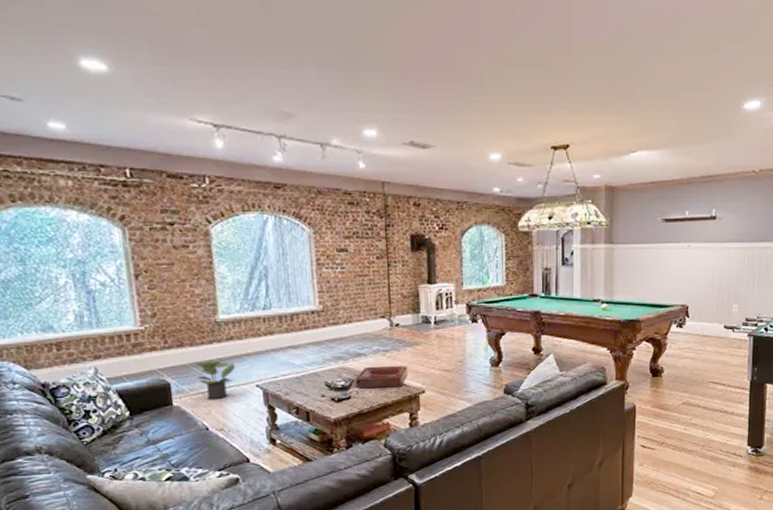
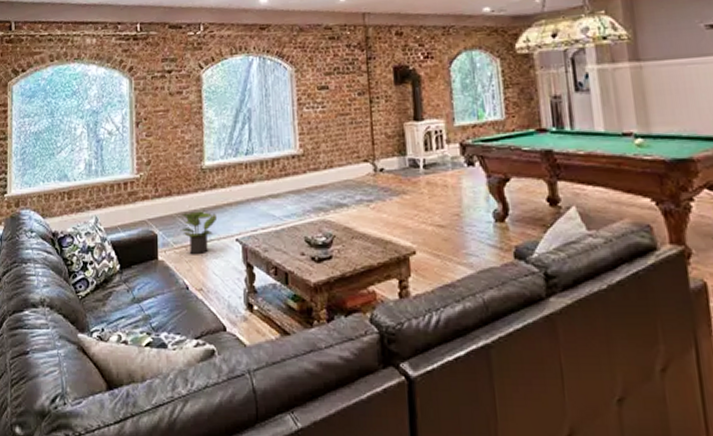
decorative tray: present [355,366,409,389] -> none [337,219,396,247]

